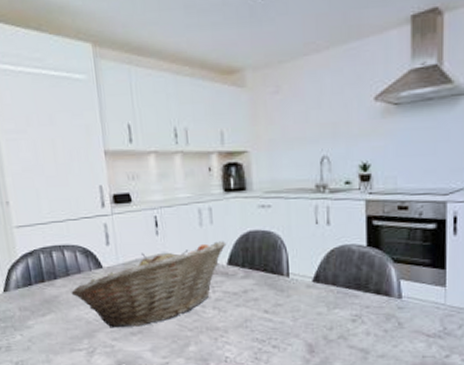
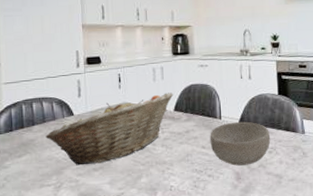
bowl: none [274,280,355,336] -> present [210,121,271,166]

